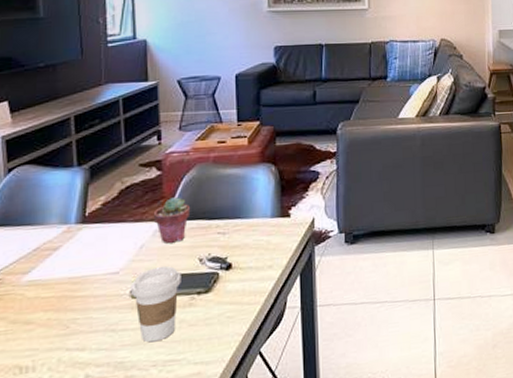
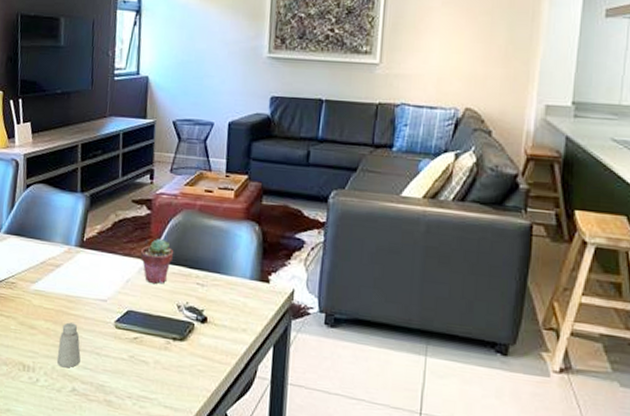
saltshaker: none [64,305,92,357] -> present [57,322,81,368]
coffee cup: present [130,266,181,343] -> none [115,304,160,376]

